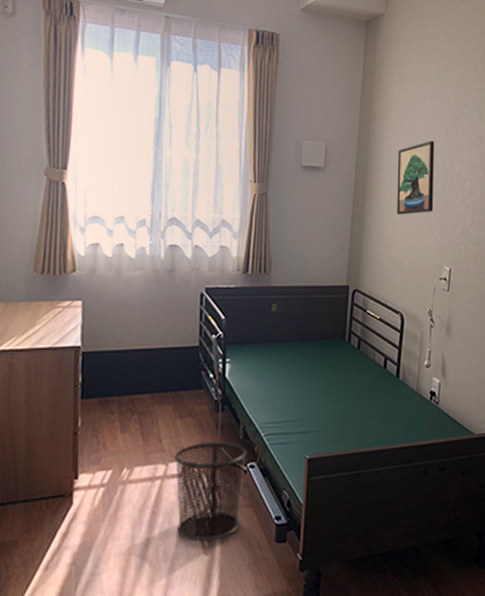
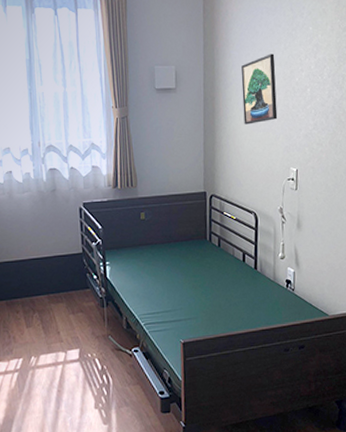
waste bin: present [174,442,247,542] -> none [71,331,131,414]

